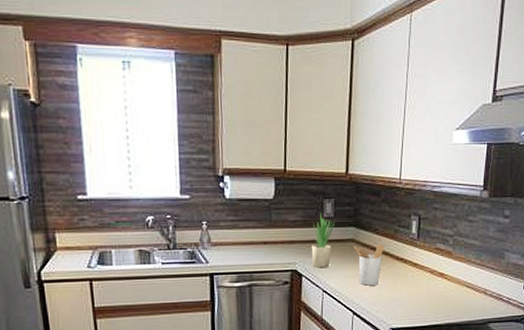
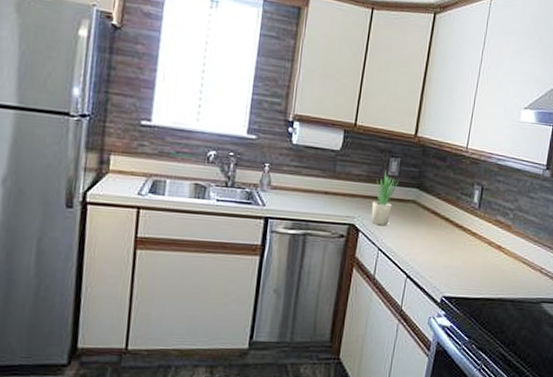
utensil holder: present [353,244,384,286] -> none [414,208,445,250]

